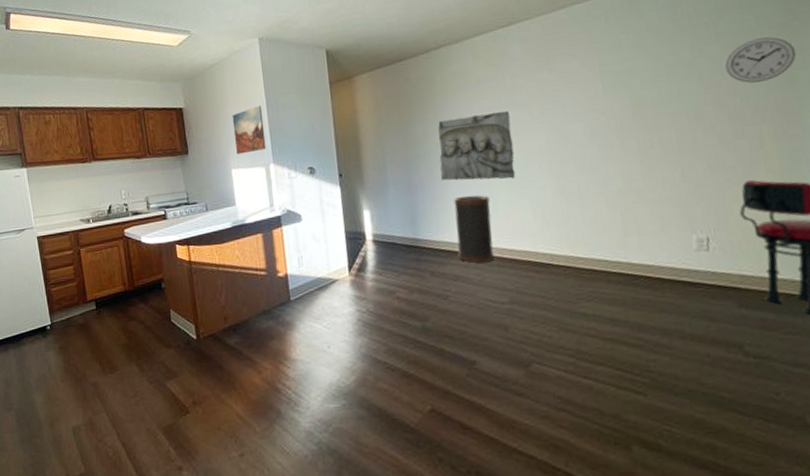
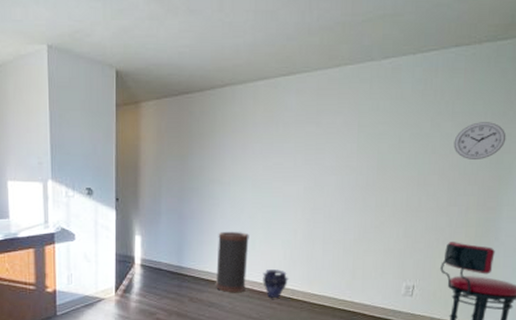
wall art: present [232,105,266,155] -> none [12,118,46,166]
relief sculpture: present [438,110,516,181] -> none [209,156,277,220]
vase: none [512,232,545,266] -> present [263,269,290,298]

